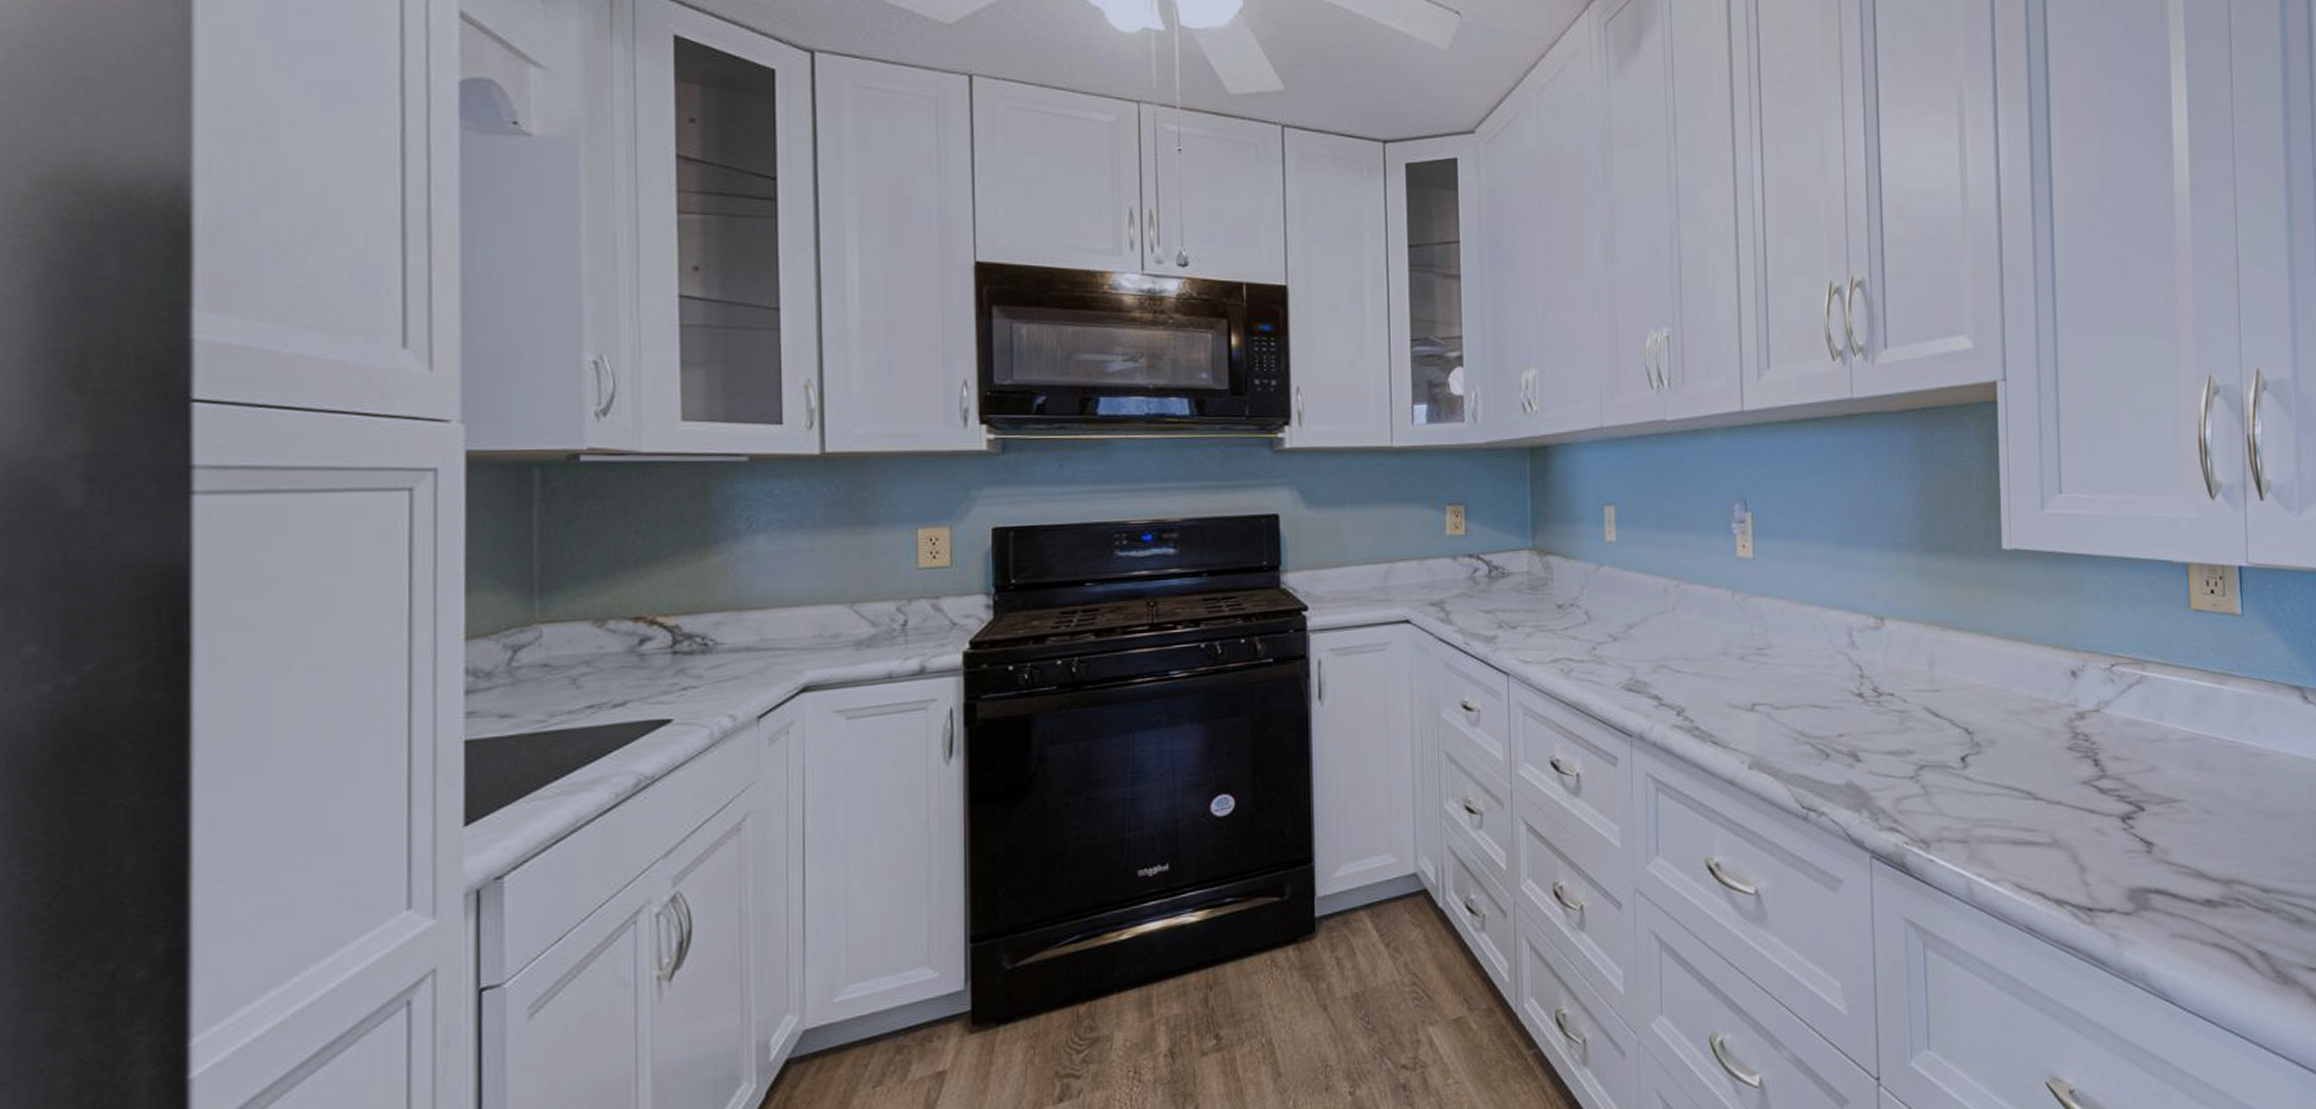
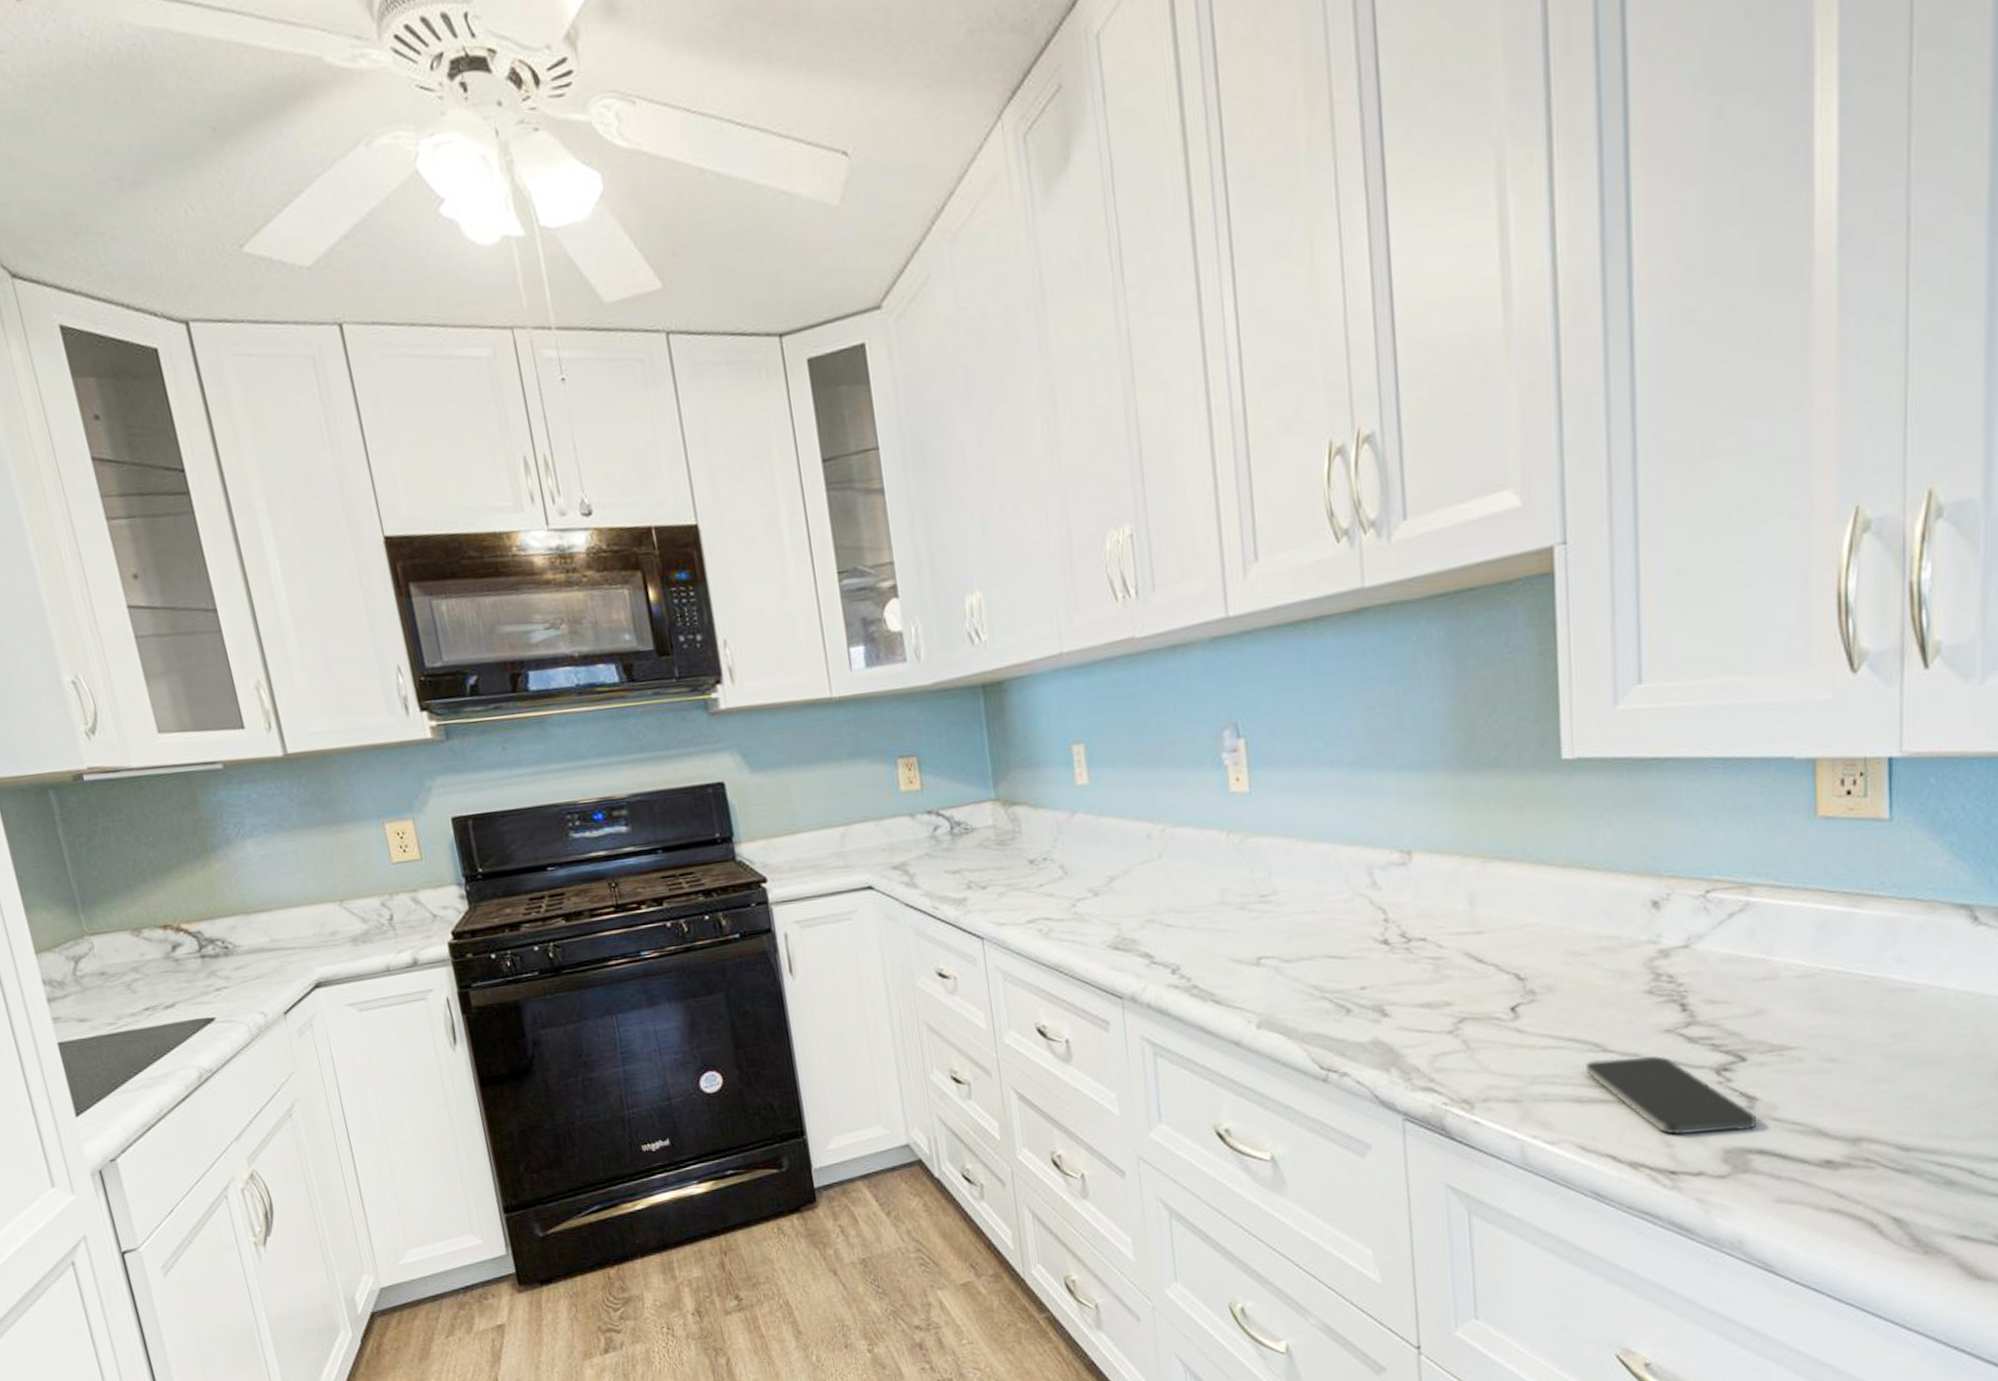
smartphone: none [2021,805,2153,876] -> present [1586,1056,1756,1135]

